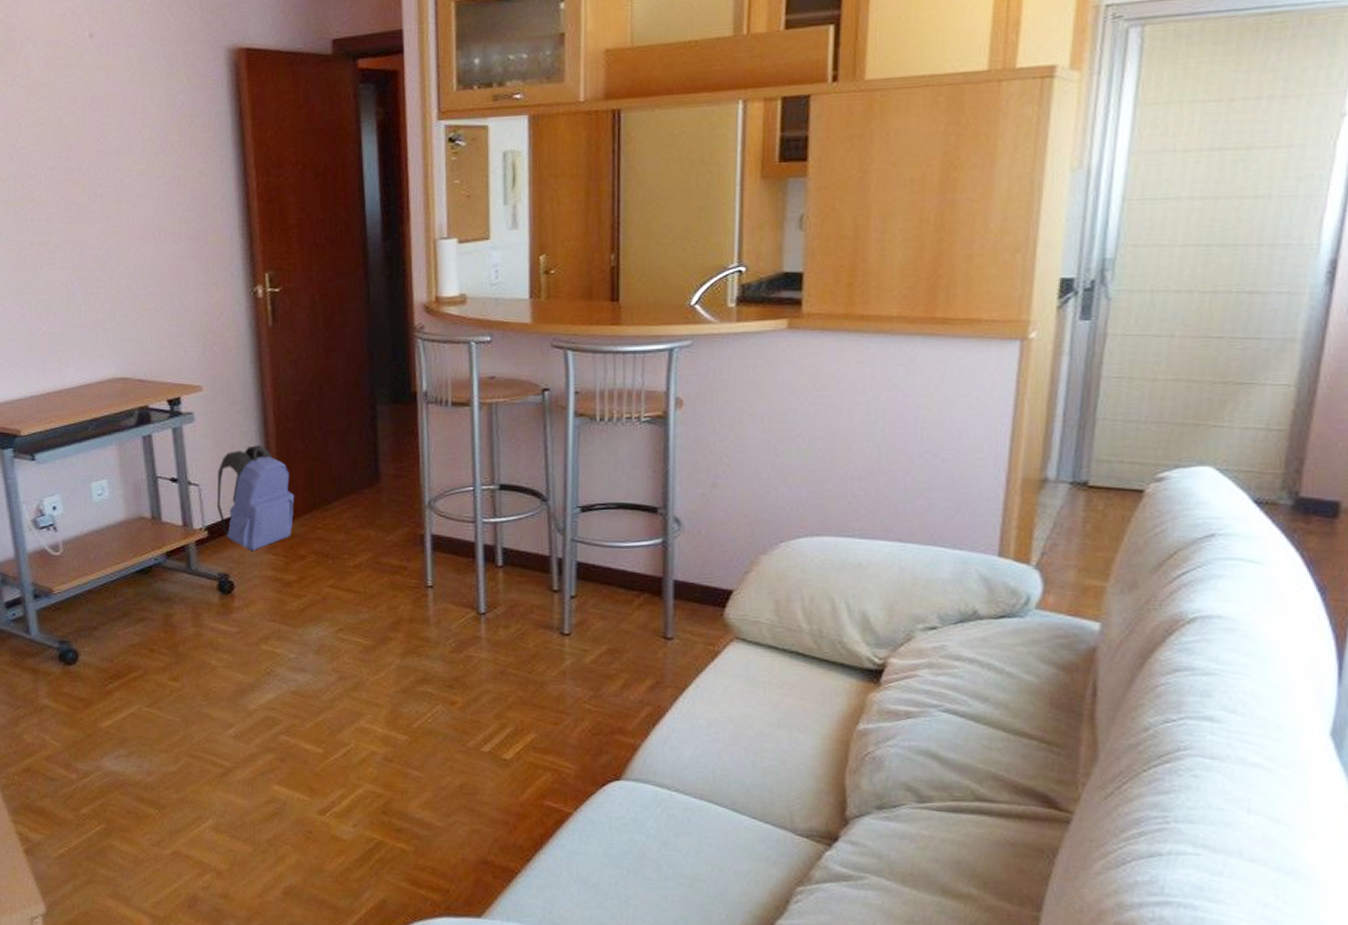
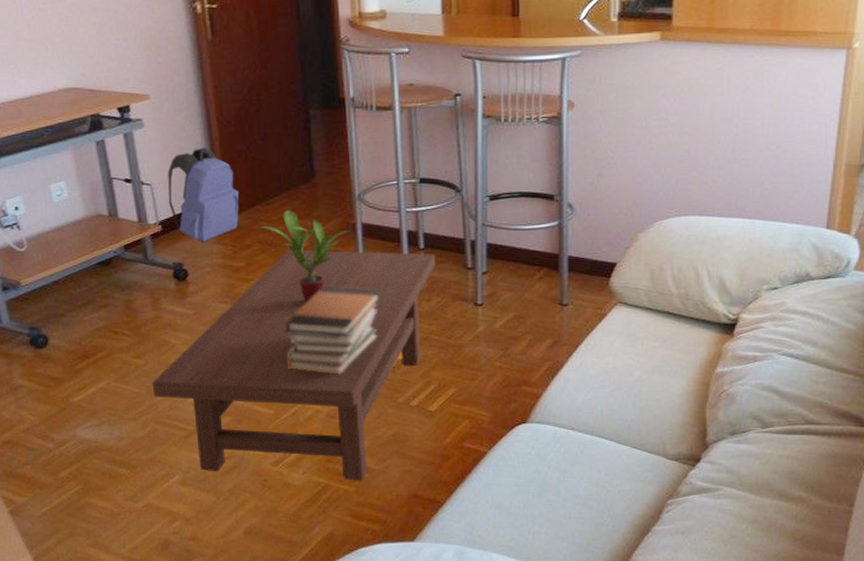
coffee table: none [188,562,516,840] -> present [152,249,436,481]
potted plant: none [313,516,424,625] -> present [257,209,355,303]
book stack: none [337,606,450,711] -> present [283,286,381,375]

